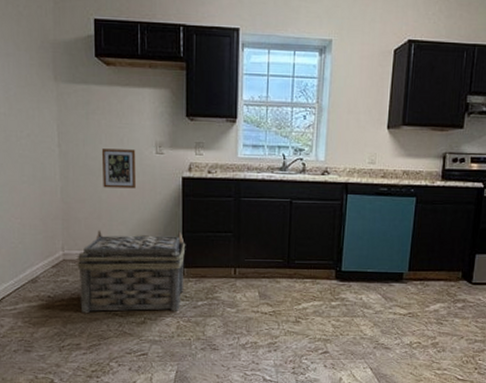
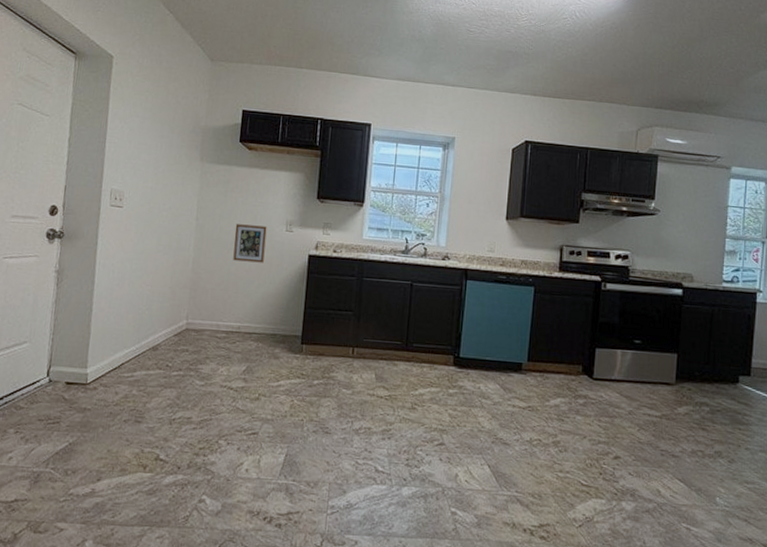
basket: present [77,230,186,314] -> none [196,301,307,389]

